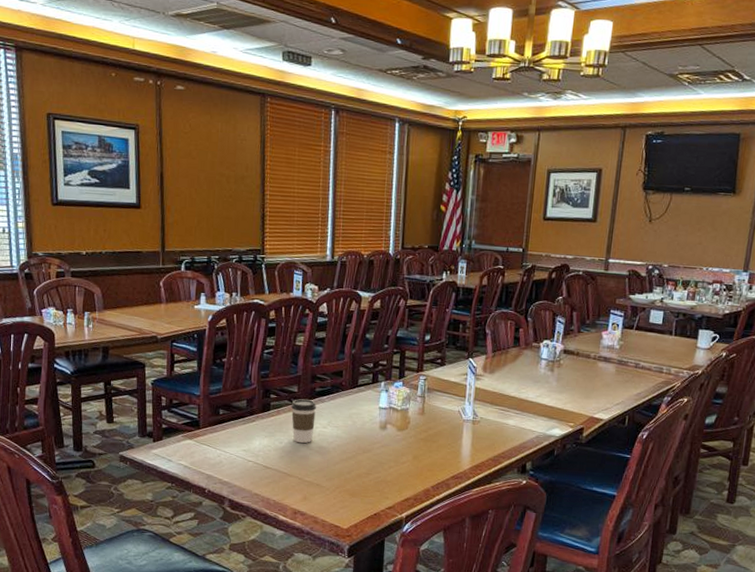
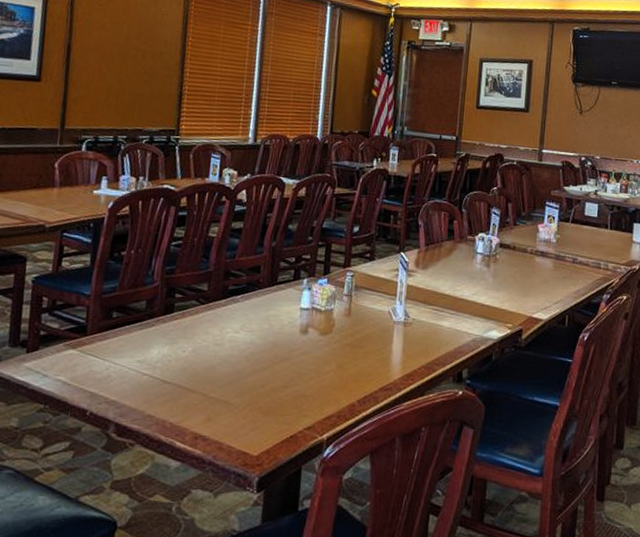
coffee cup: present [291,399,316,444] -> none [198,299,228,352]

